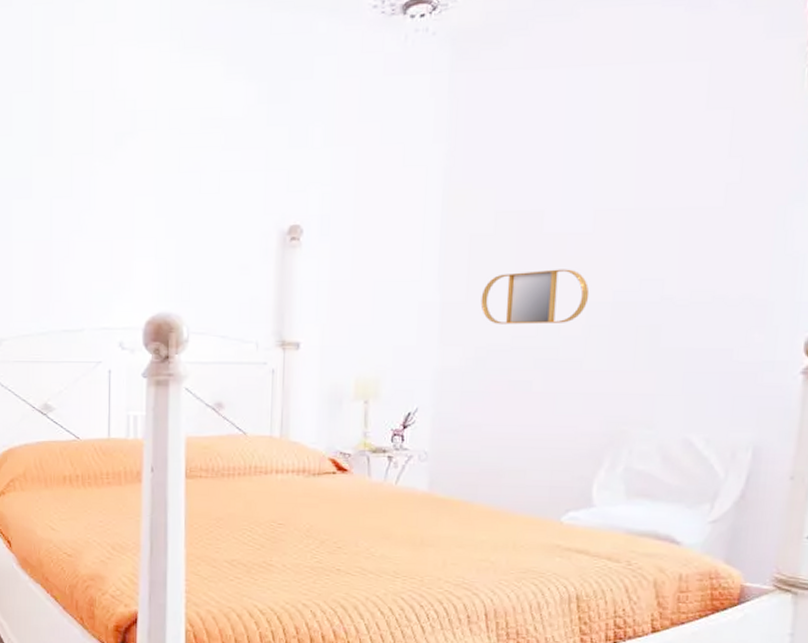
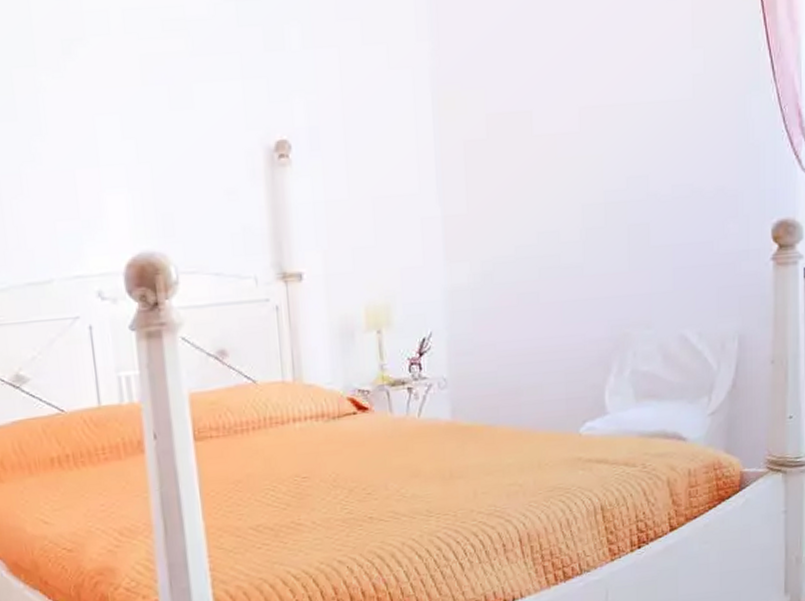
home mirror: present [480,269,590,324] -> none [481,171,583,235]

